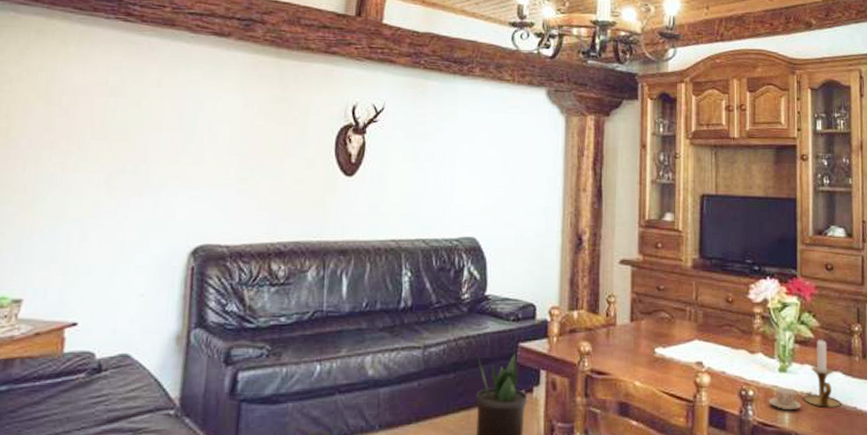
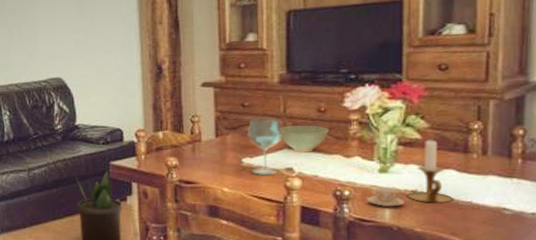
wine glass: none [661,302,694,370] -> present [247,116,283,176]
bowl: none [692,315,736,345] -> present [280,125,330,153]

